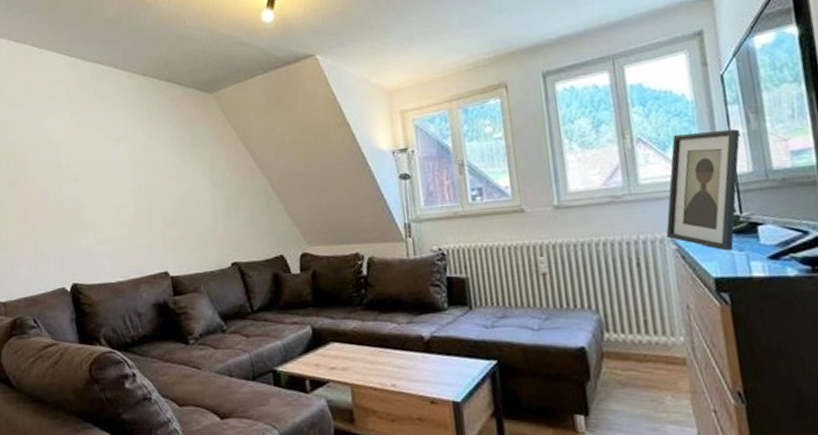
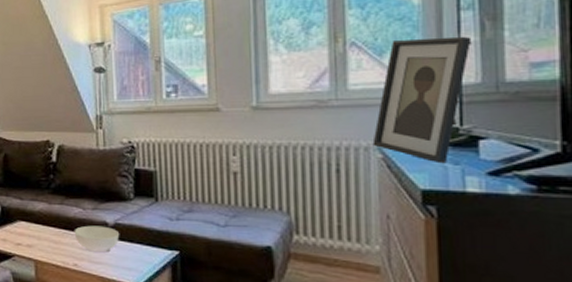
bowl: none [389,340,437,370] -> present [74,225,120,253]

